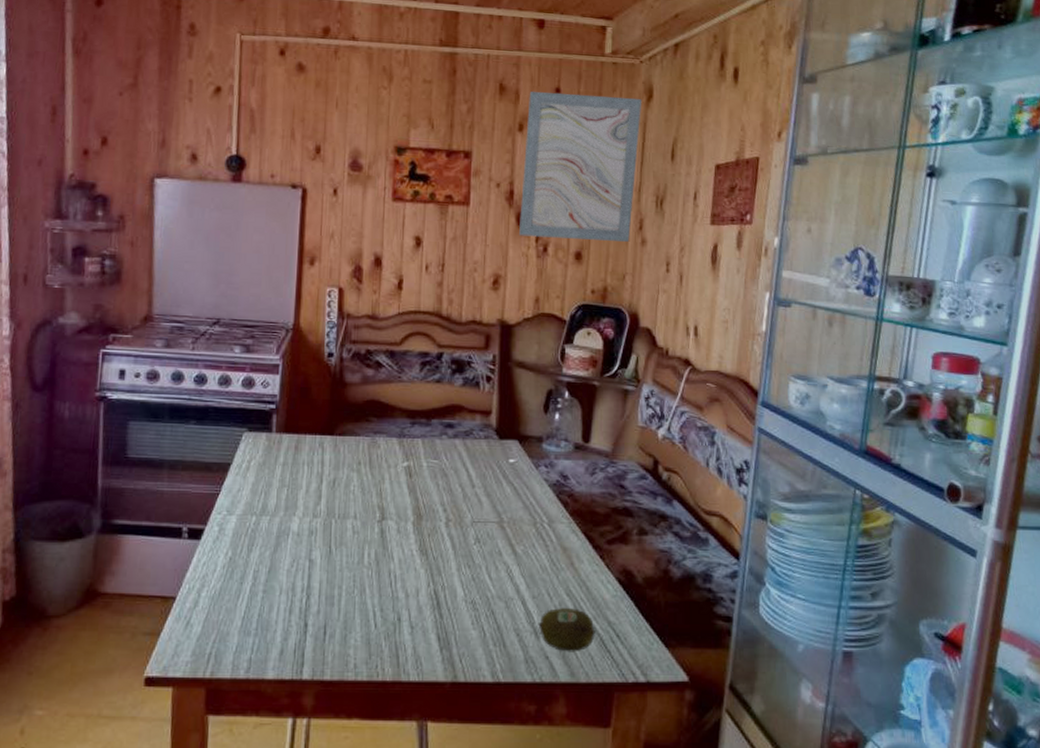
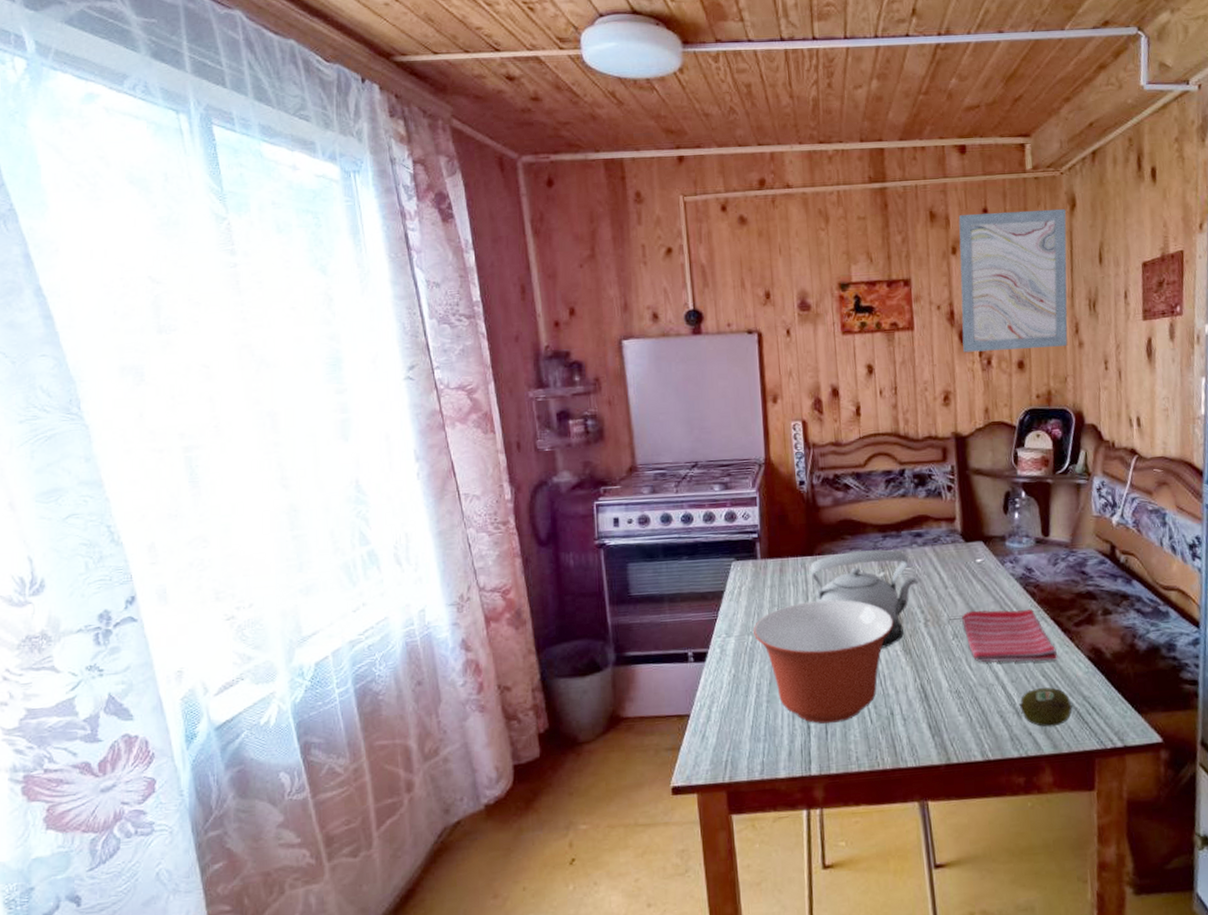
mixing bowl: none [258,485,412,624] -> present [754,599,894,724]
teapot: none [328,436,444,545] -> present [810,549,918,648]
dish towel: none [485,515,586,580] -> present [961,608,1058,663]

